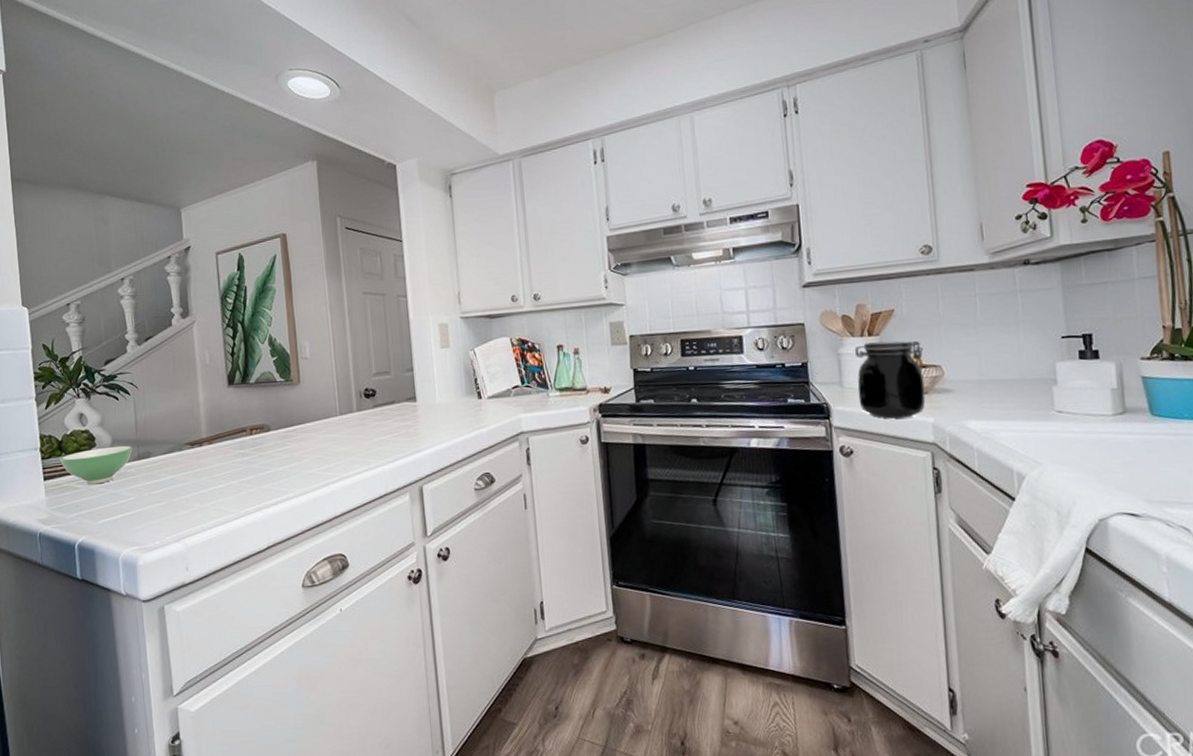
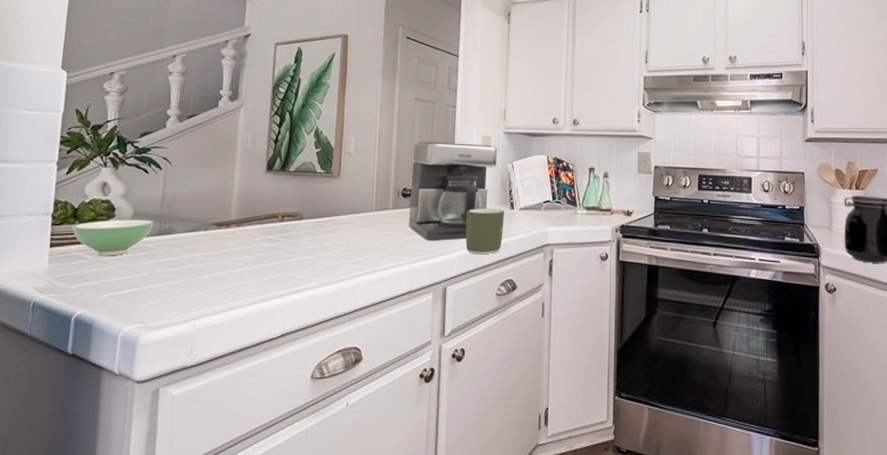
coffee maker: none [370,333,458,441] -> present [408,142,498,242]
mug: none [433,400,474,449] -> present [465,209,505,254]

